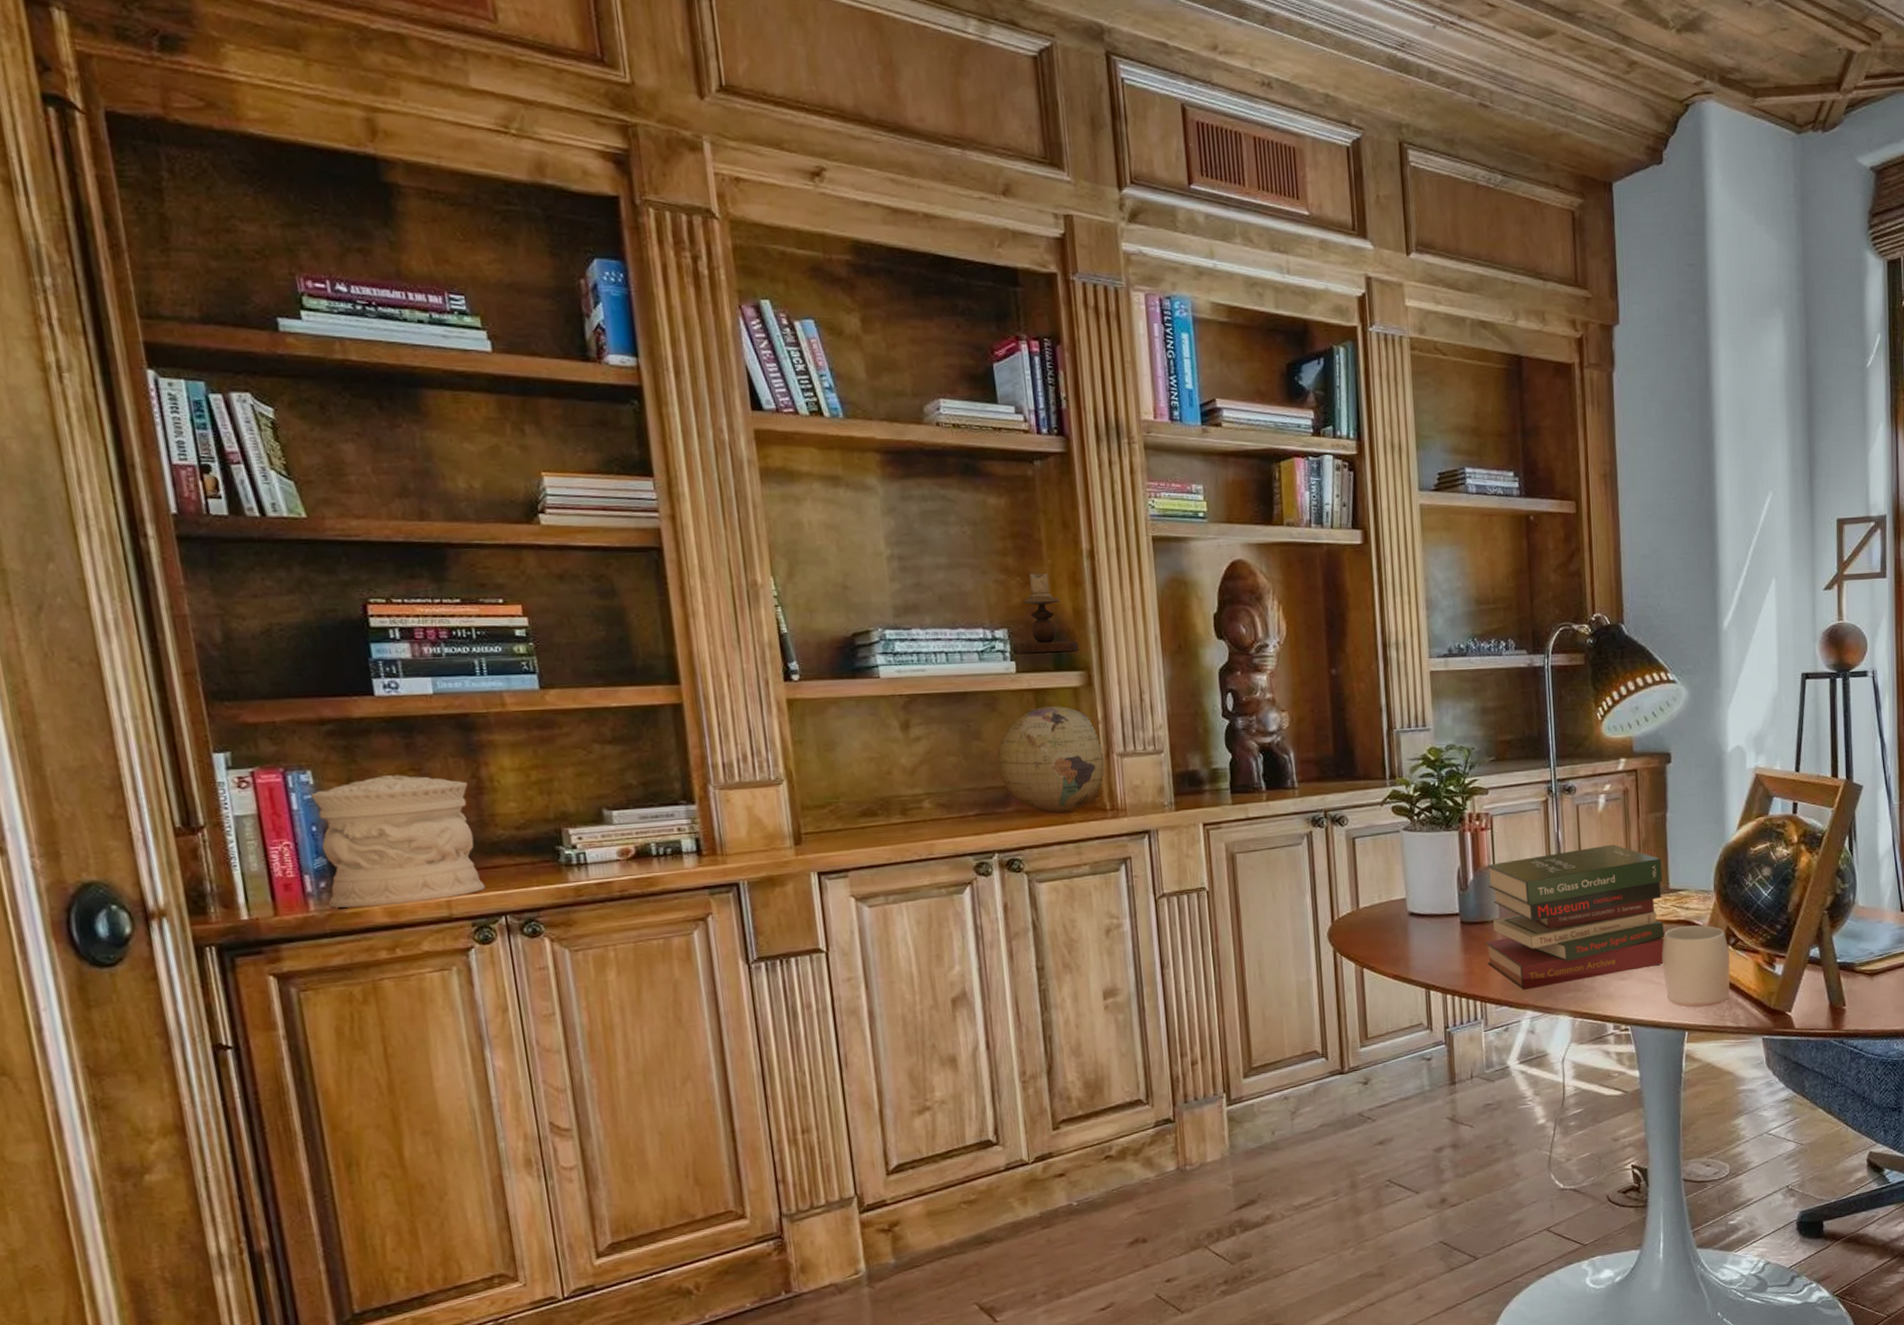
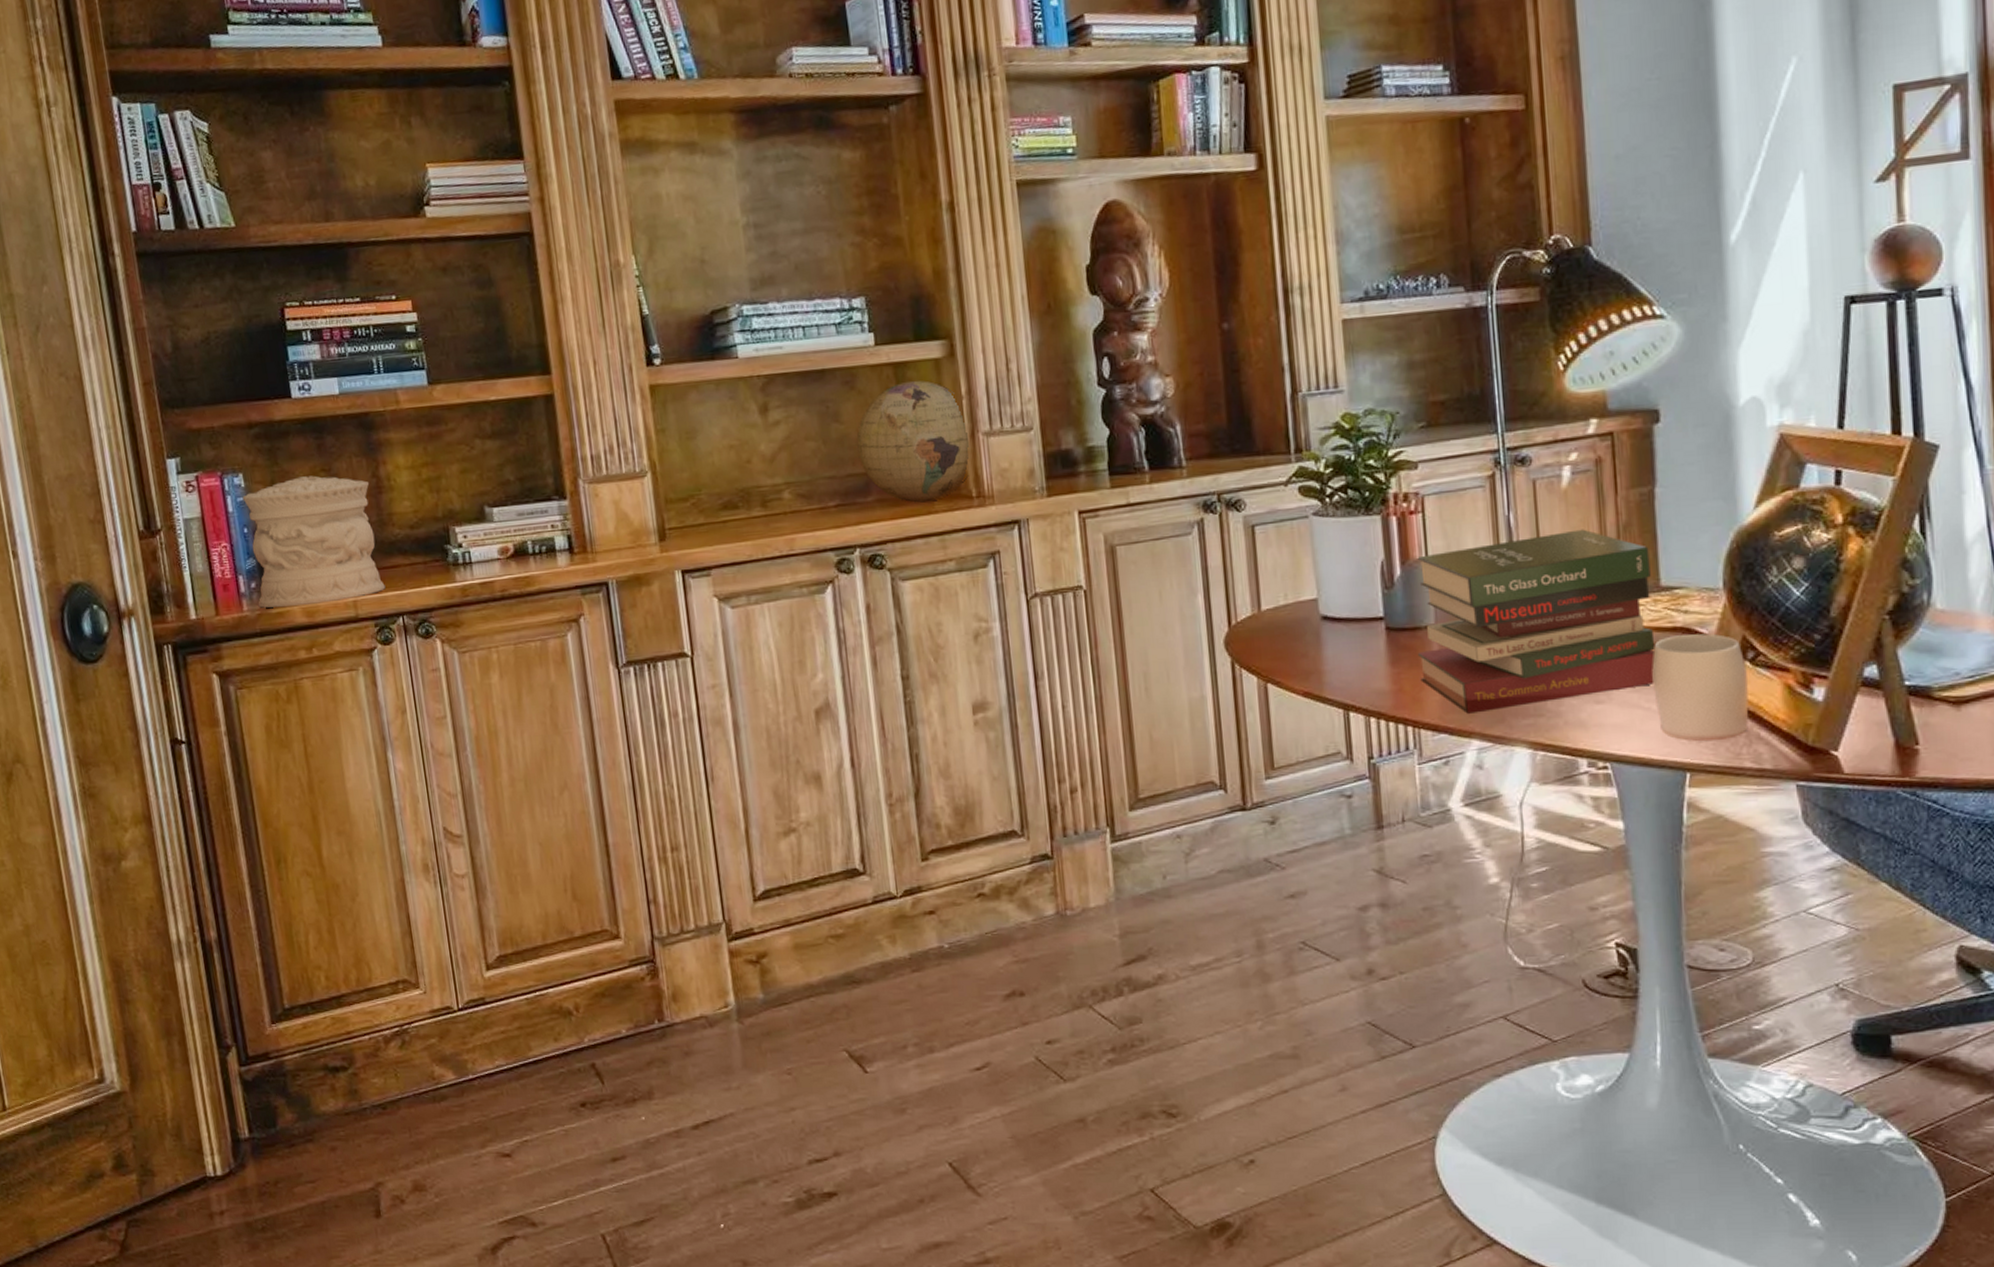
candlestick: present [1012,572,1078,655] -> none [870,230,939,325]

